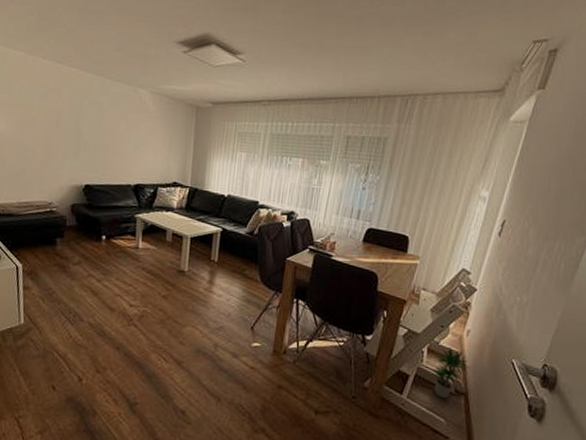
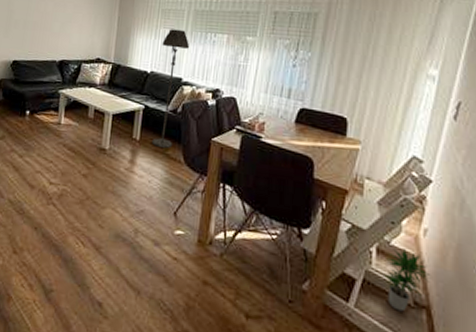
floor lamp: none [230,152,266,269] -> present [152,29,190,149]

